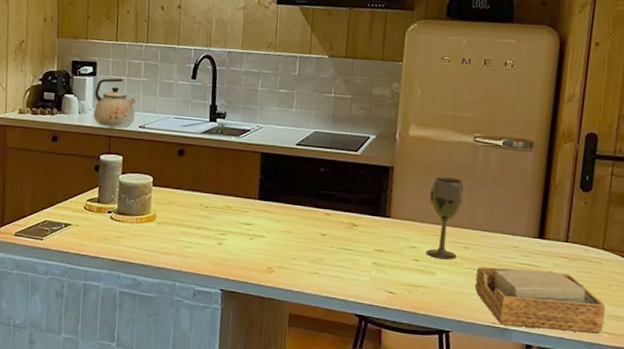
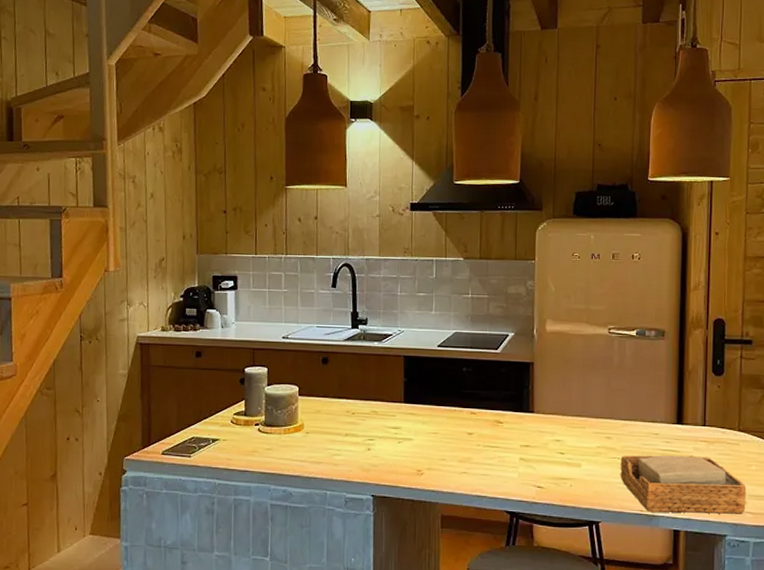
kettle: present [93,78,136,128] -> none [236,290,278,340]
wine glass: present [426,176,465,260] -> none [570,369,603,451]

